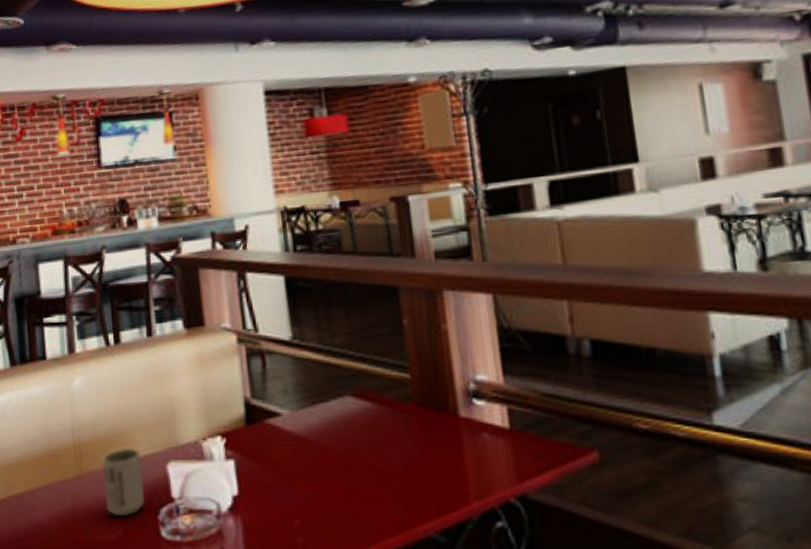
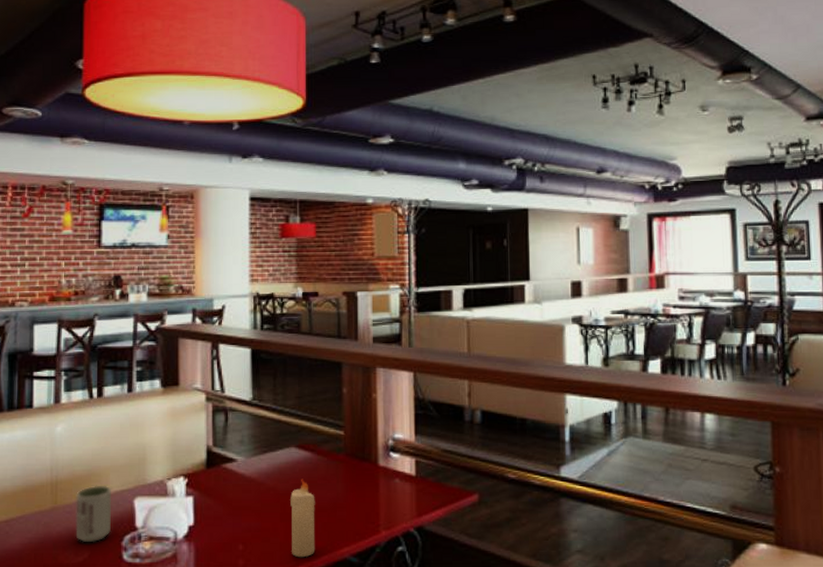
candle: none [351,435,390,536] -> present [290,478,316,558]

